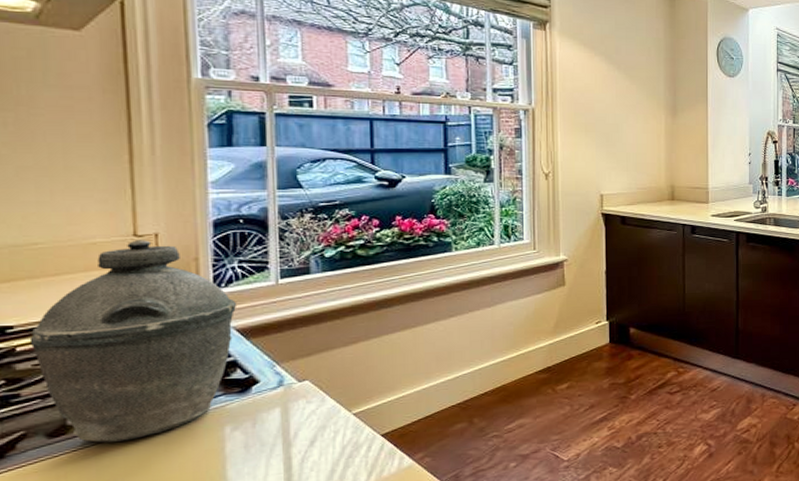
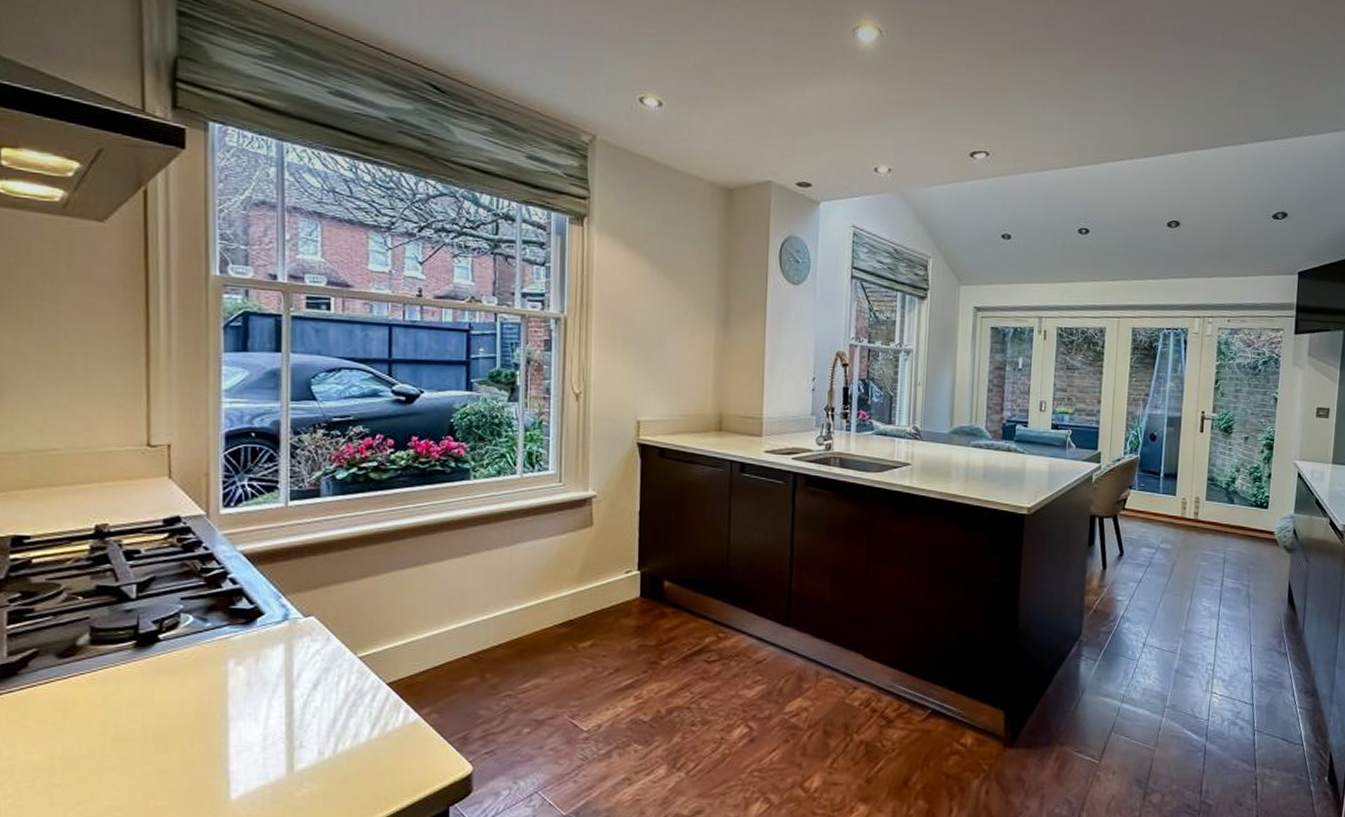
kettle: present [29,240,237,443] -> none [44,450,246,669]

